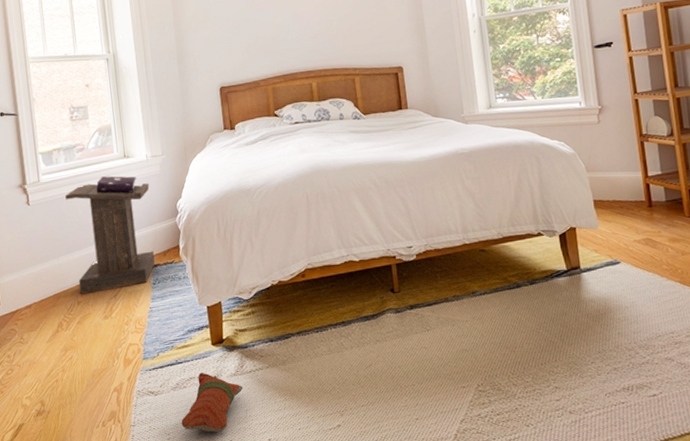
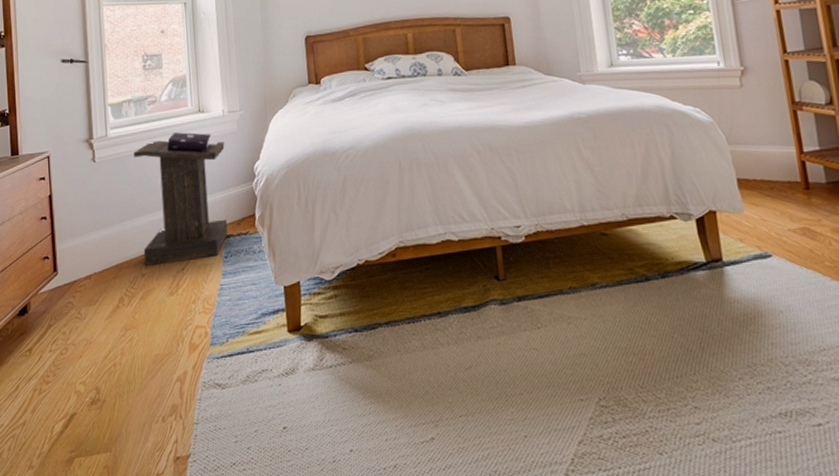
plush toy: present [181,373,243,433] -> none [250,365,323,437]

